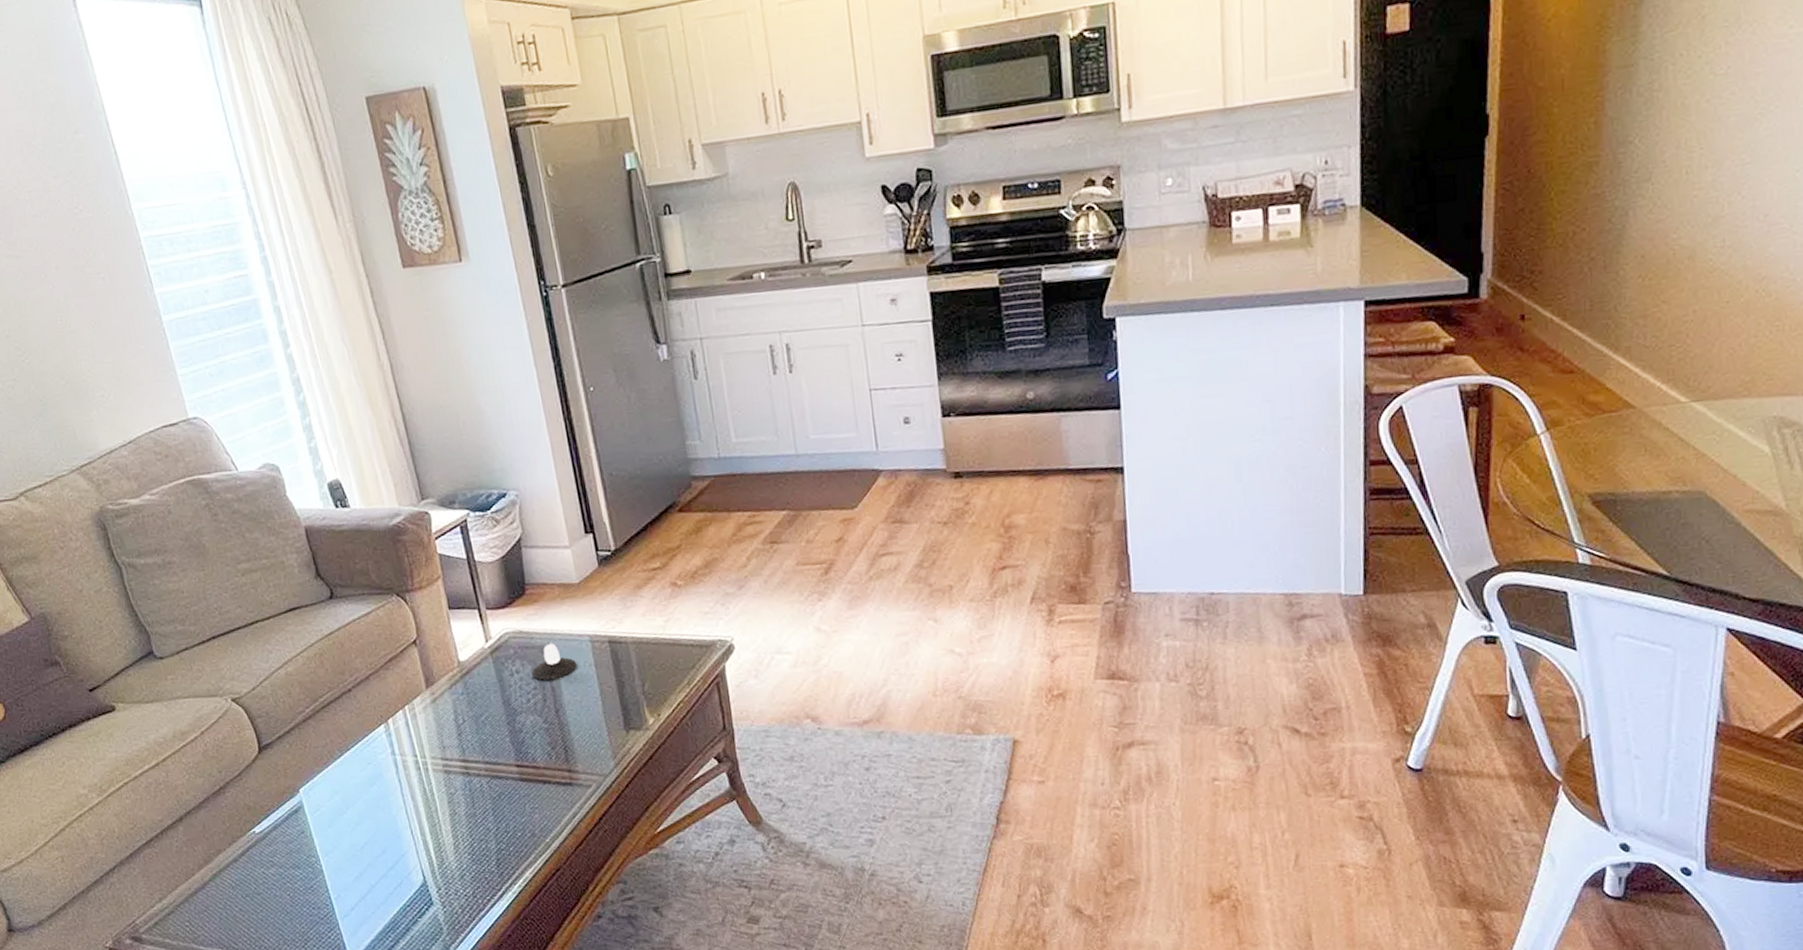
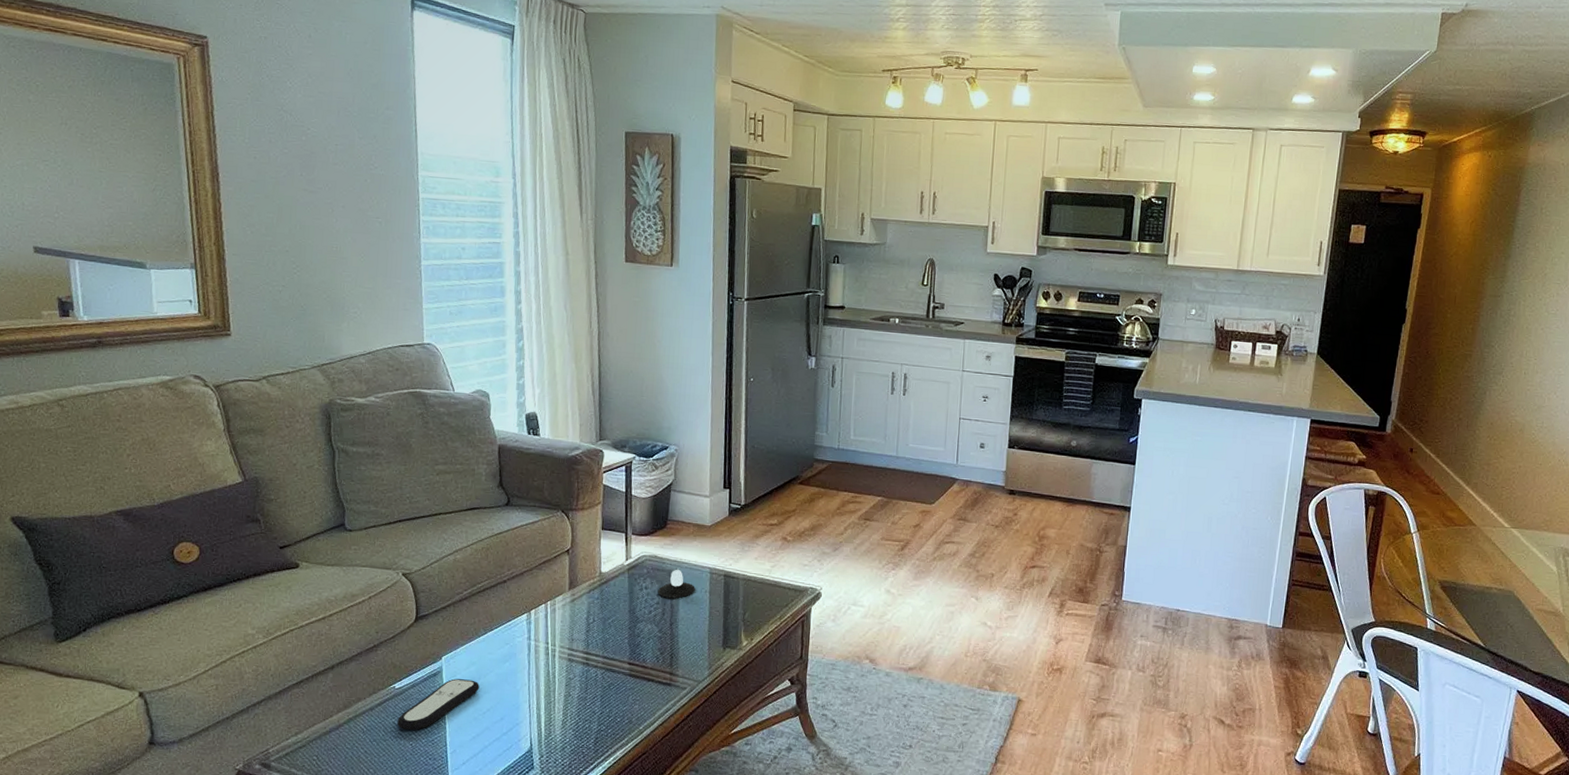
remote control: none [267,811,350,879] -> present [397,678,479,731]

